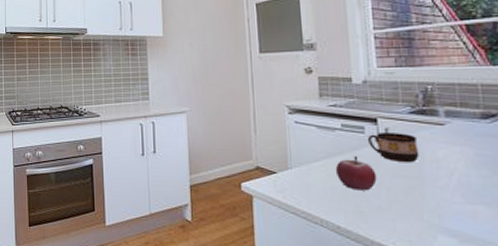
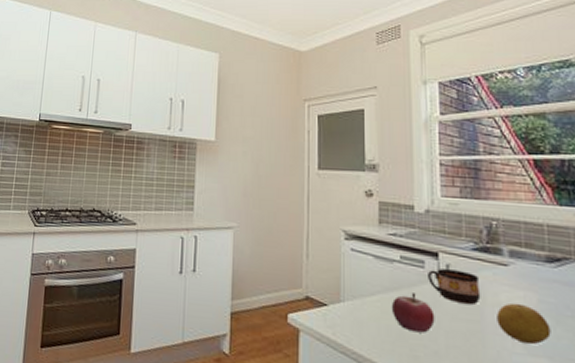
fruit: none [435,158,488,194] -> present [496,302,551,345]

